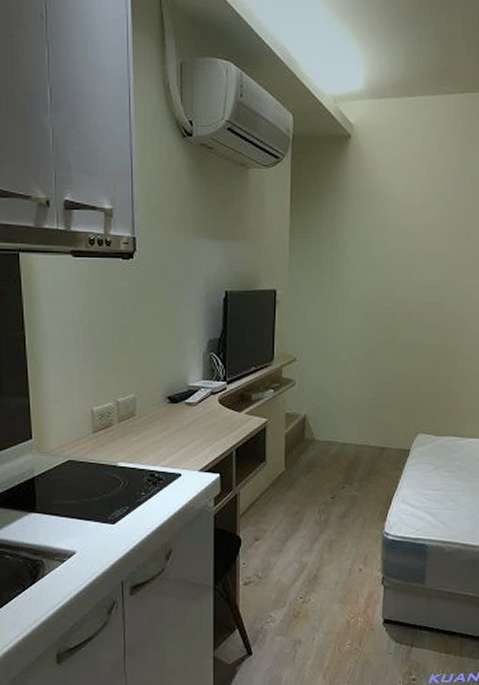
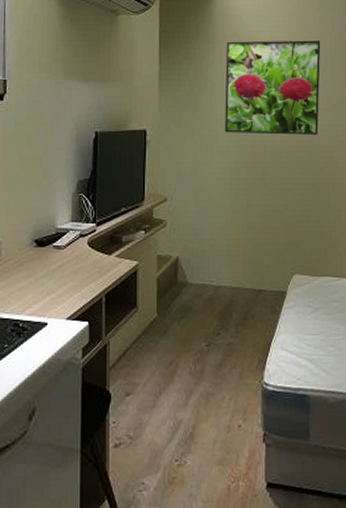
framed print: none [356,196,459,296] -> present [225,40,321,135]

